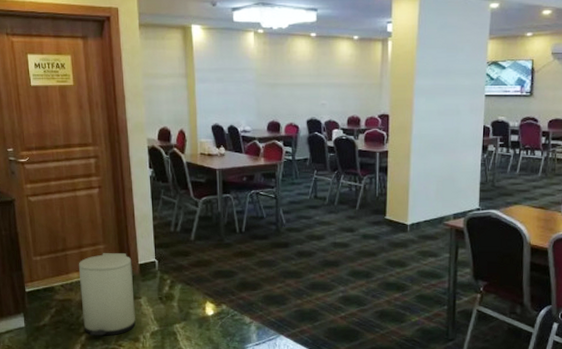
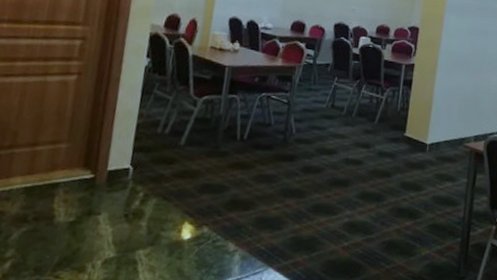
pedal bin: present [78,253,136,336] -> none [12,154,100,264]

